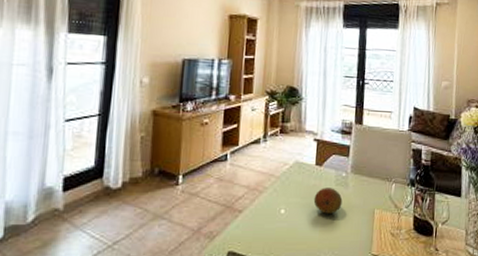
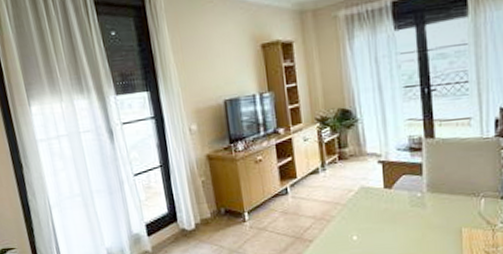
fruit: present [313,188,343,214] -> none [387,210,421,237]

